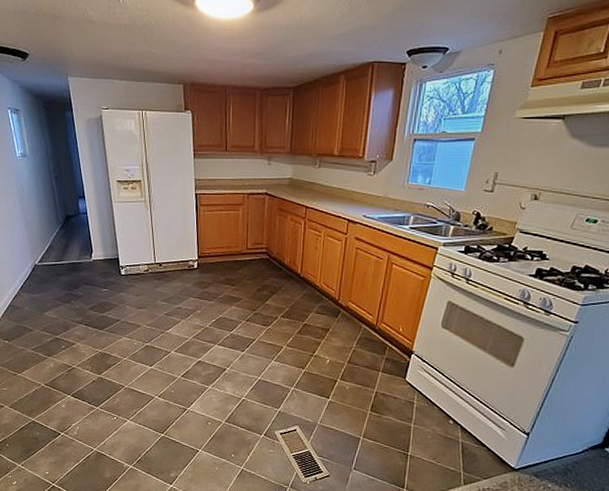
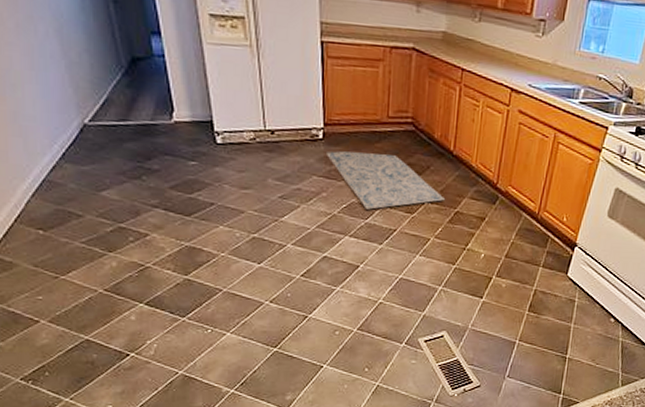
rug: none [200,277,295,323] -> present [327,151,446,210]

